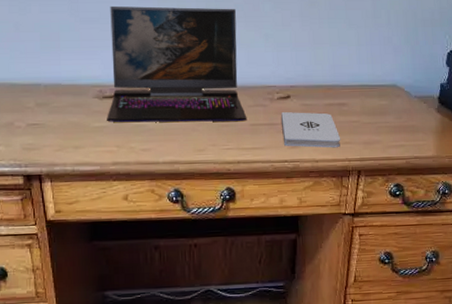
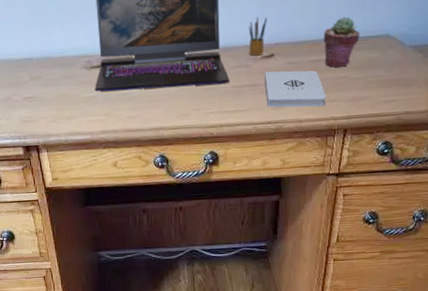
pencil box: none [266,59,283,96] -> present [249,16,267,56]
potted succulent: none [336,66,371,112] -> present [323,16,360,68]

